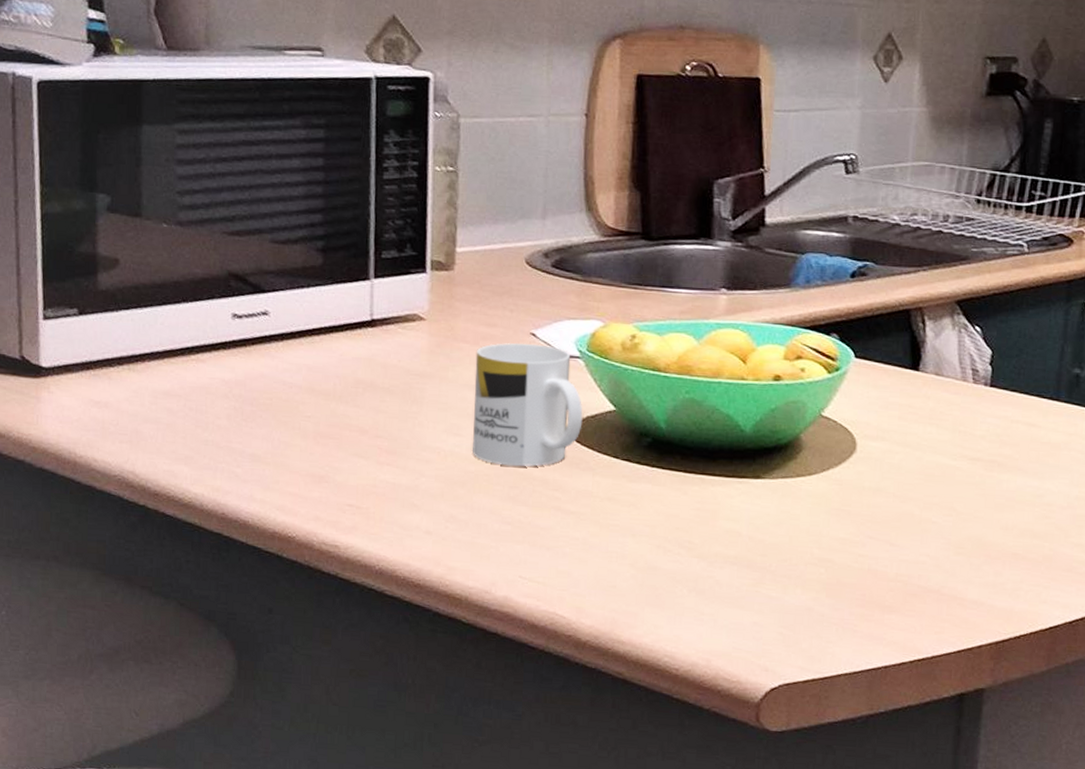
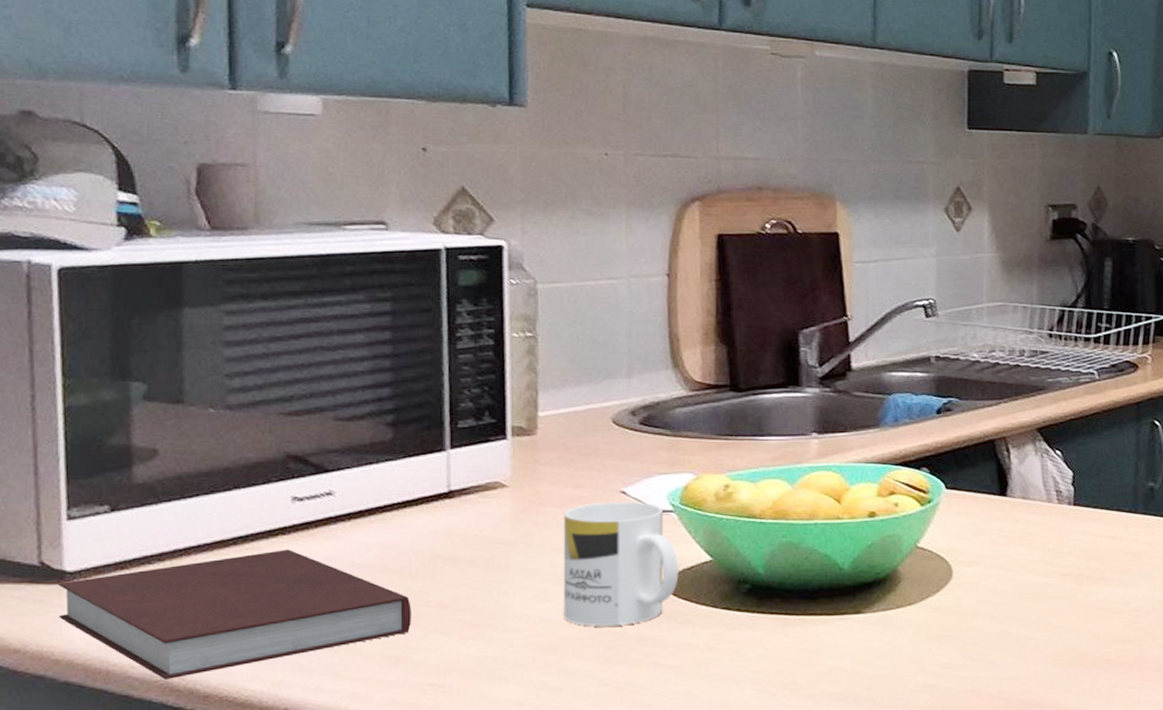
notebook: none [36,363,335,475] -> present [58,549,411,680]

